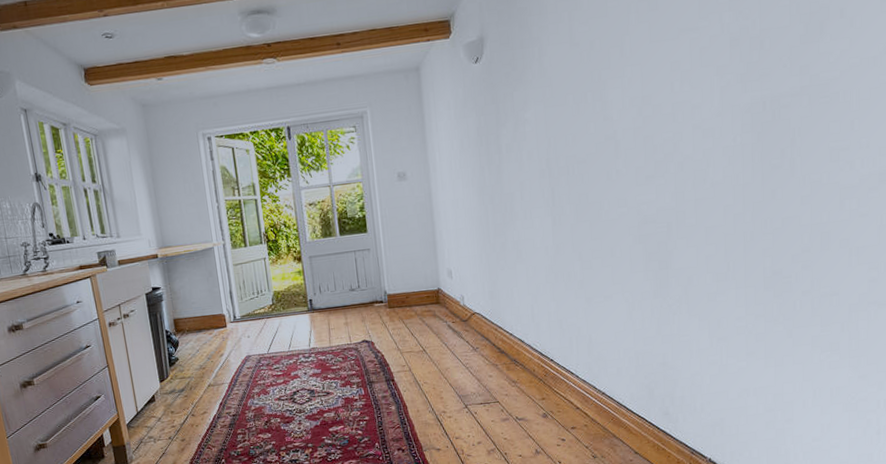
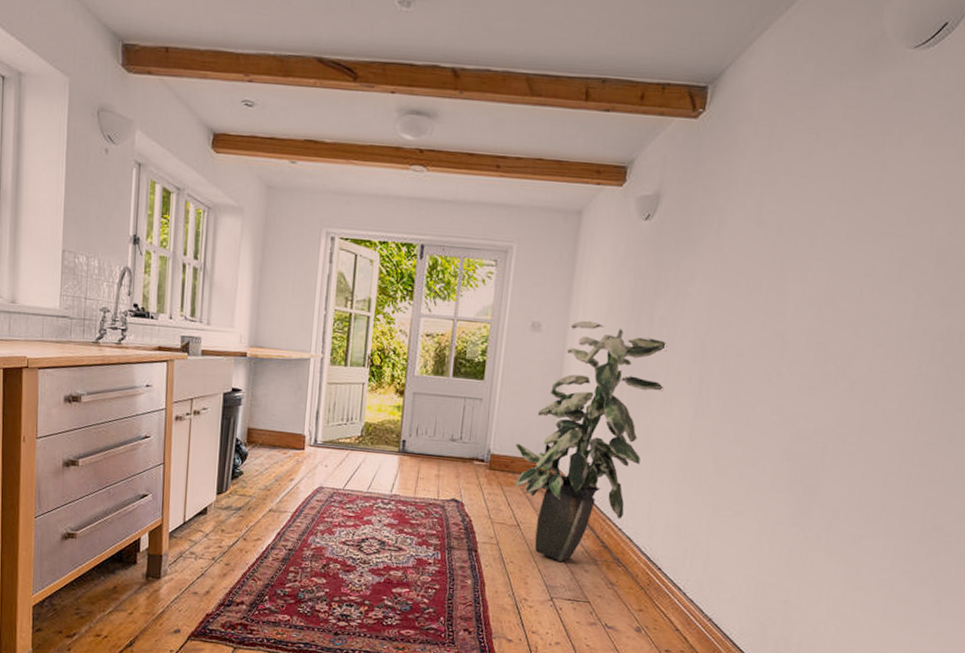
indoor plant: none [407,161,523,373] -> present [515,320,668,562]

